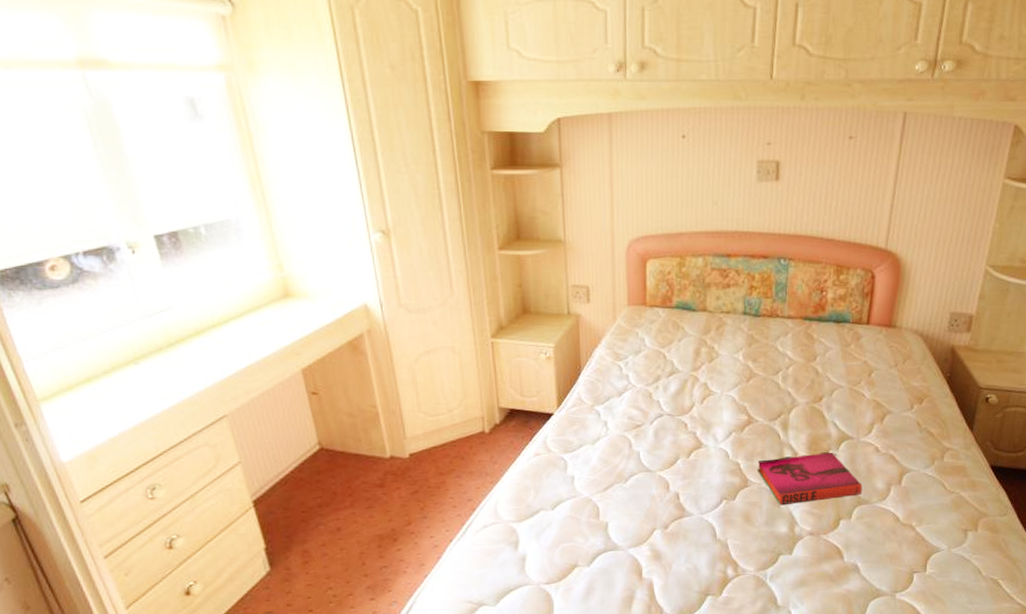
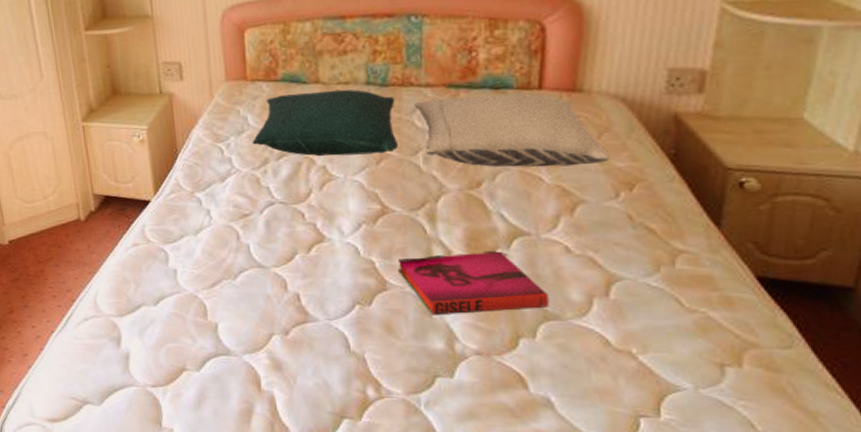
pillow: none [647,317,764,375] -> present [251,89,398,156]
pillow: none [778,326,909,386] -> present [413,92,610,168]

